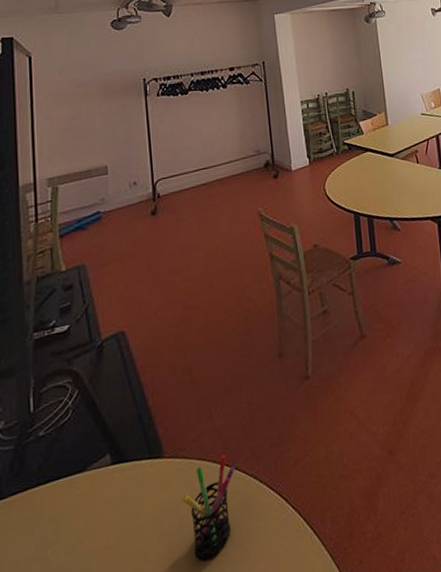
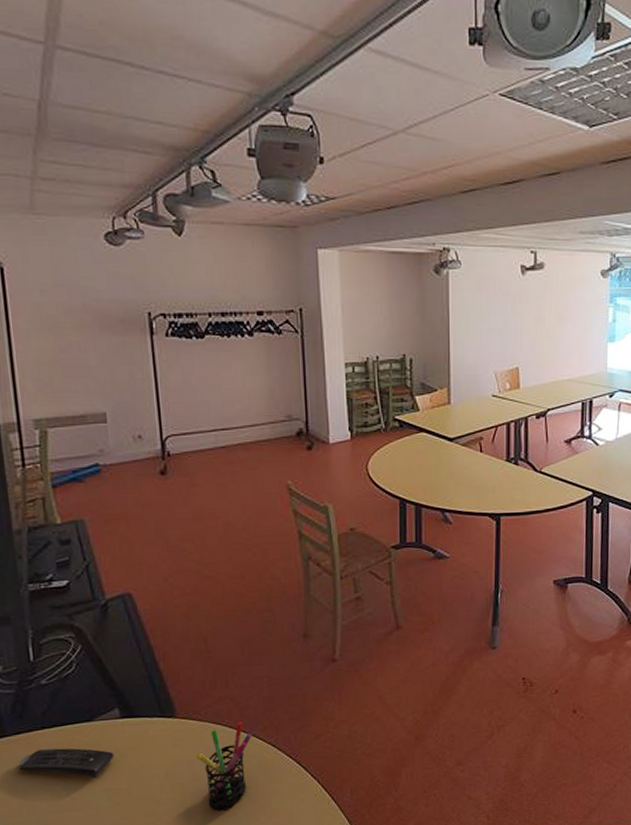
remote control: none [13,503,105,538] -> present [19,748,115,779]

